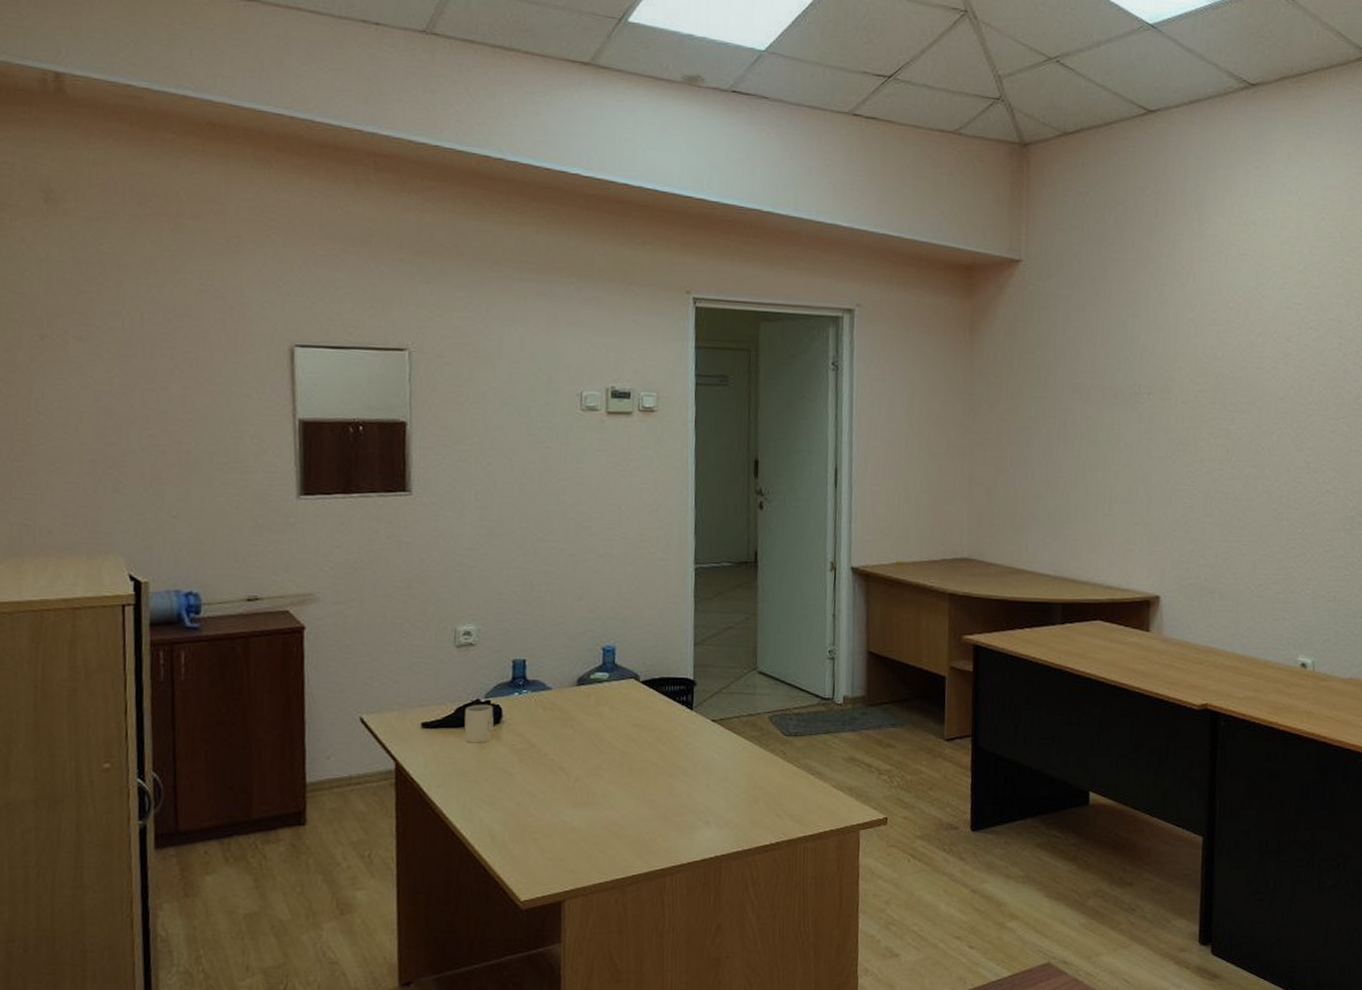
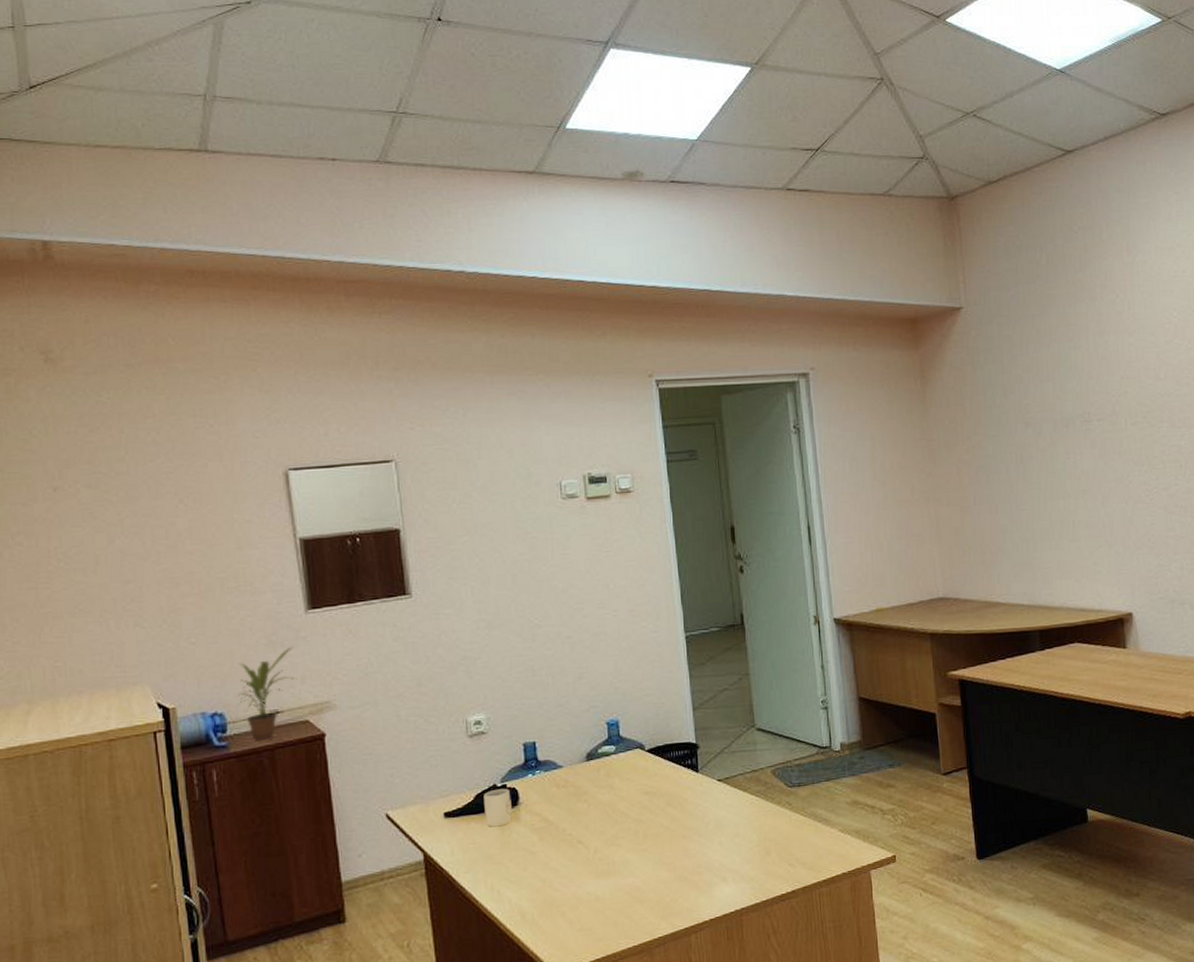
potted plant: none [214,531,282,626] -> present [236,646,298,740]

